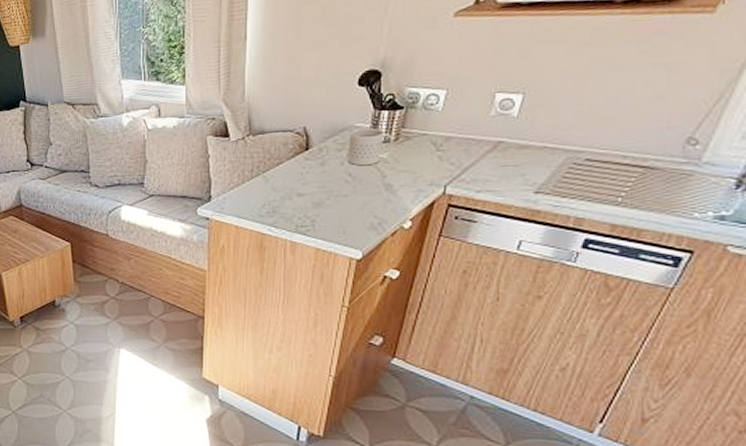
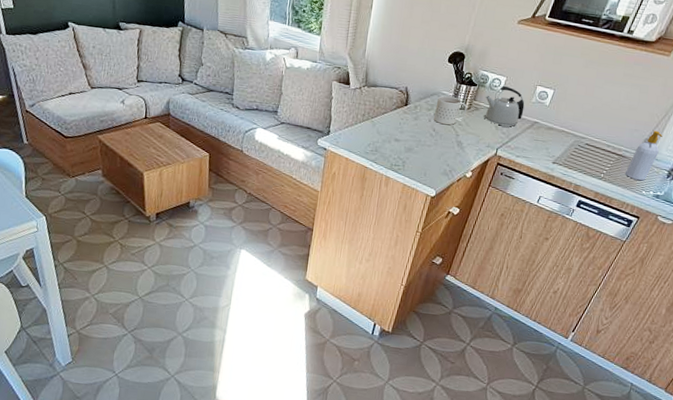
kettle: none [419,101,479,157] -> present [484,85,525,128]
soap bottle: none [660,123,719,199] -> present [625,130,663,181]

